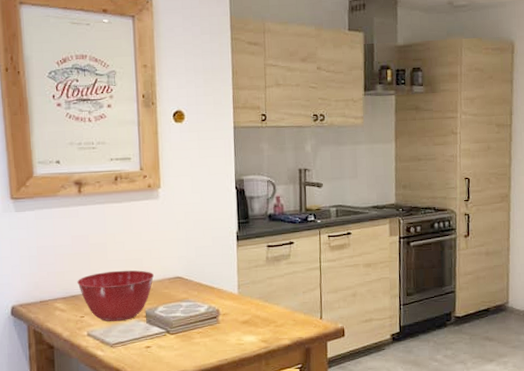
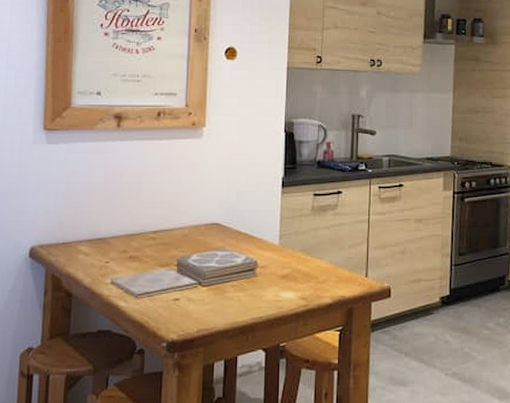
mixing bowl: present [77,270,155,322] -> none [105,213,191,270]

